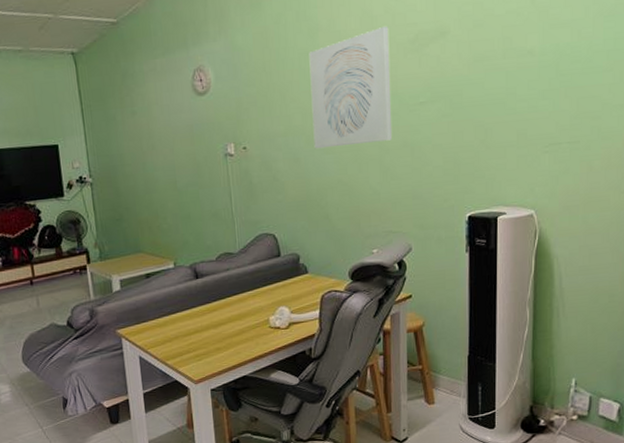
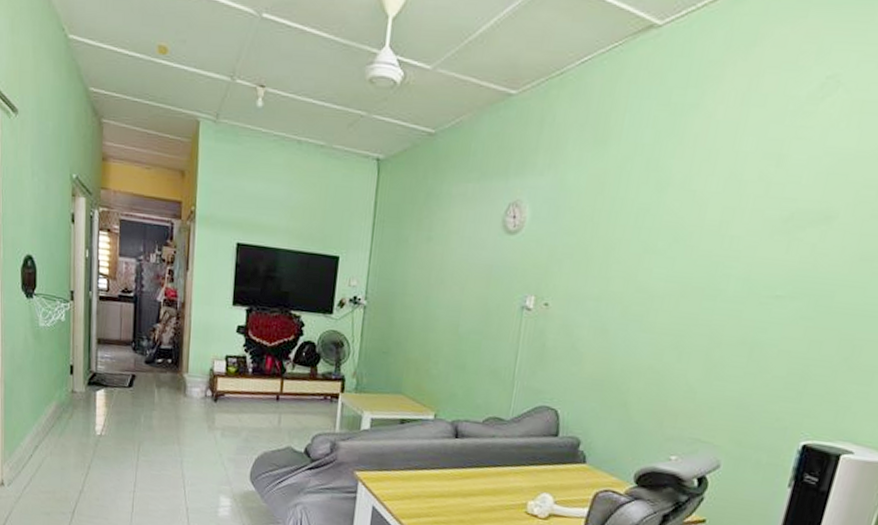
wall art: present [309,25,392,149] -> none [629,194,759,333]

